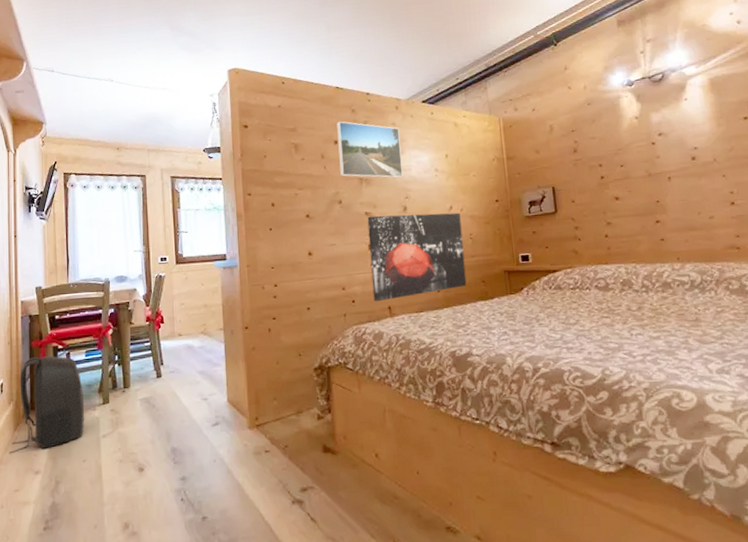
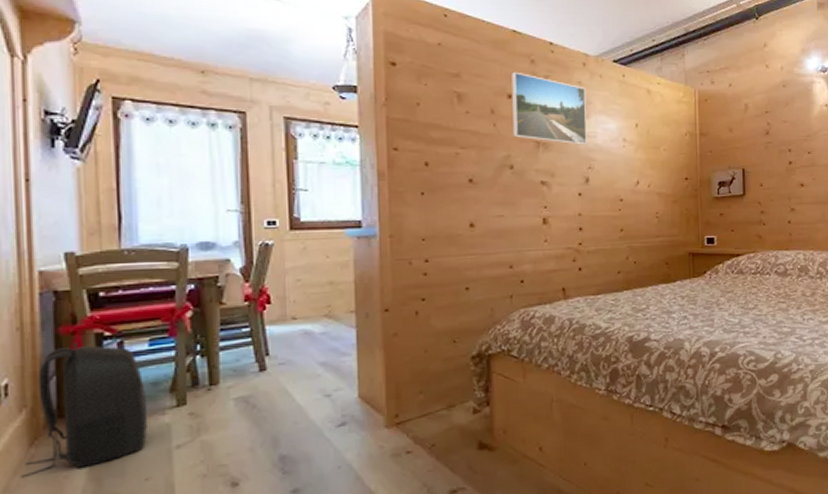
wall art: present [367,212,467,302] -> none [543,186,649,283]

